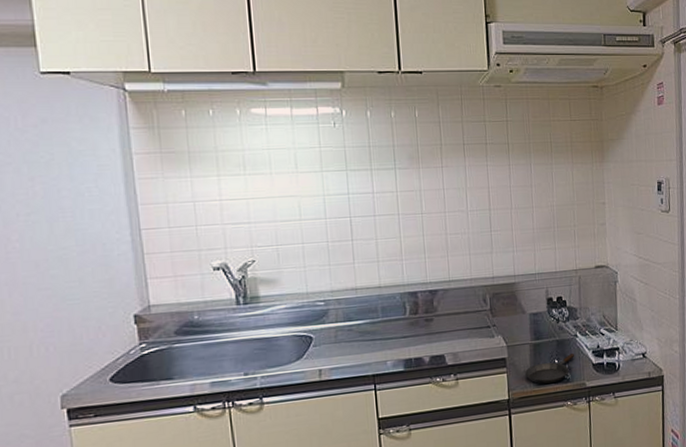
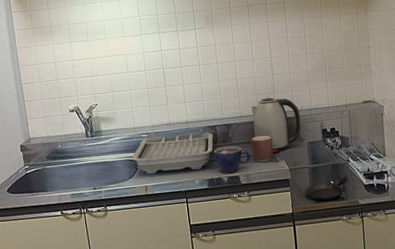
dish rack: none [301,300,414,355] -> present [131,132,214,175]
cup: none [413,317,460,353] -> present [214,146,251,174]
mug: none [461,304,489,338] -> present [251,135,274,162]
kettle: none [462,258,523,327] -> present [251,97,301,154]

